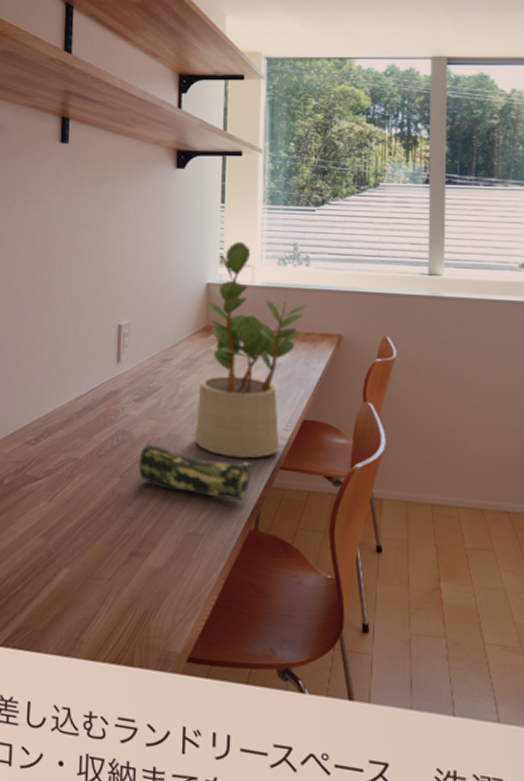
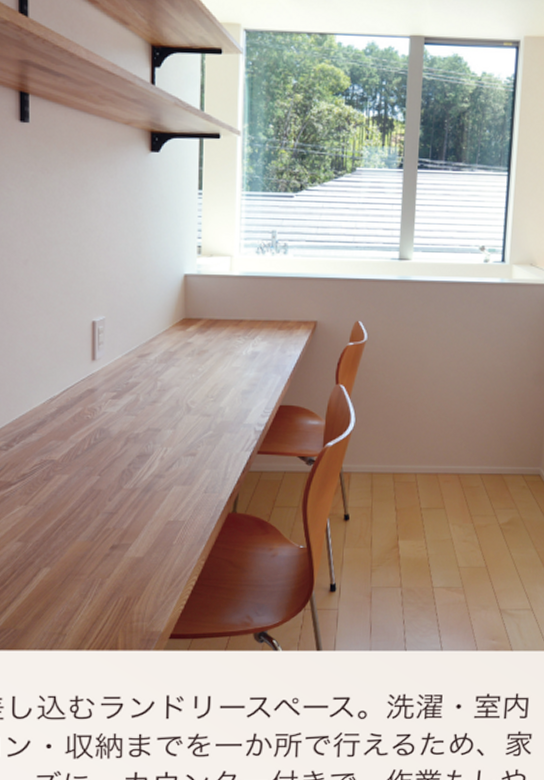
pencil case: present [138,443,252,501] -> none [117,439,230,487]
potted plant: present [194,242,309,458] -> none [173,231,287,446]

